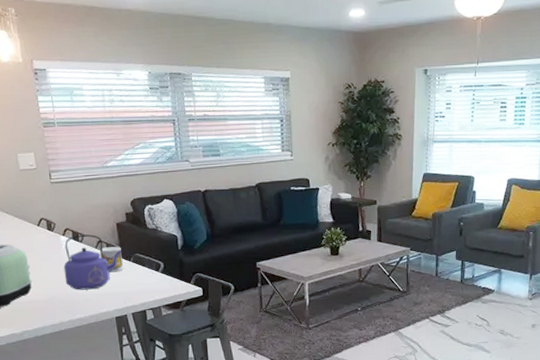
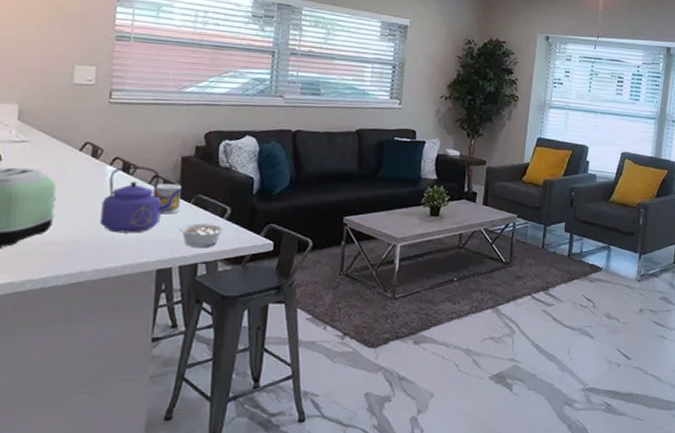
legume: none [126,276,161,297] -> present [178,222,225,247]

